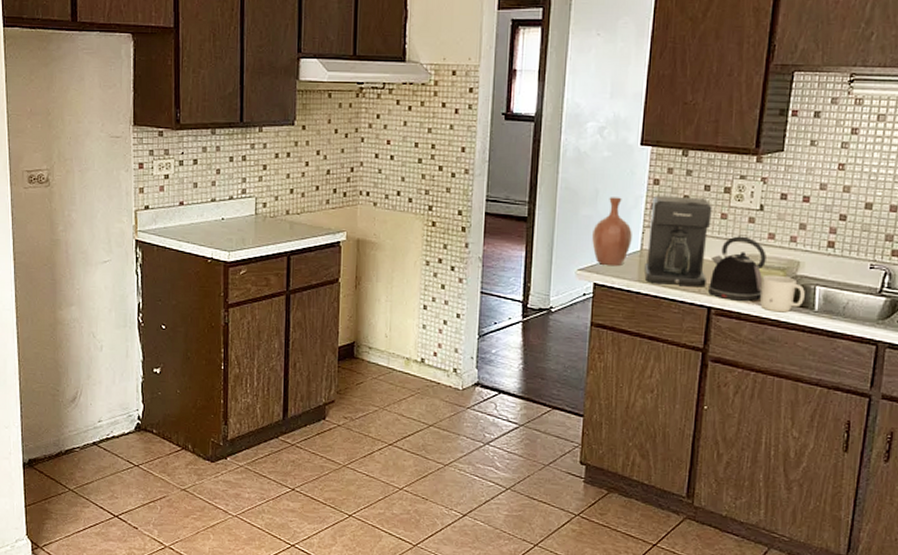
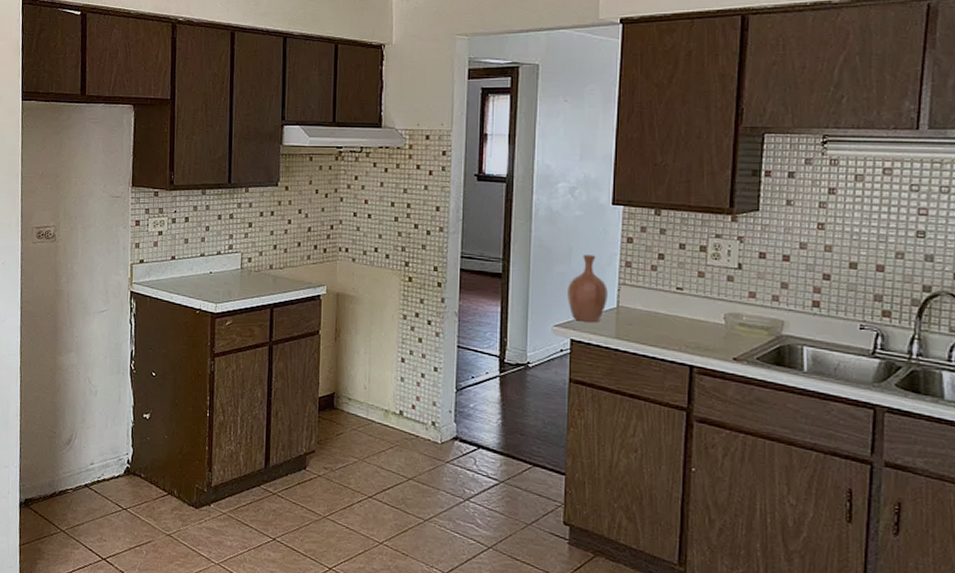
coffee maker: present [644,195,712,288] -> none [622,253,688,346]
kettle: present [708,236,767,301] -> none [689,294,748,361]
mug: present [760,274,805,313] -> none [745,334,792,373]

